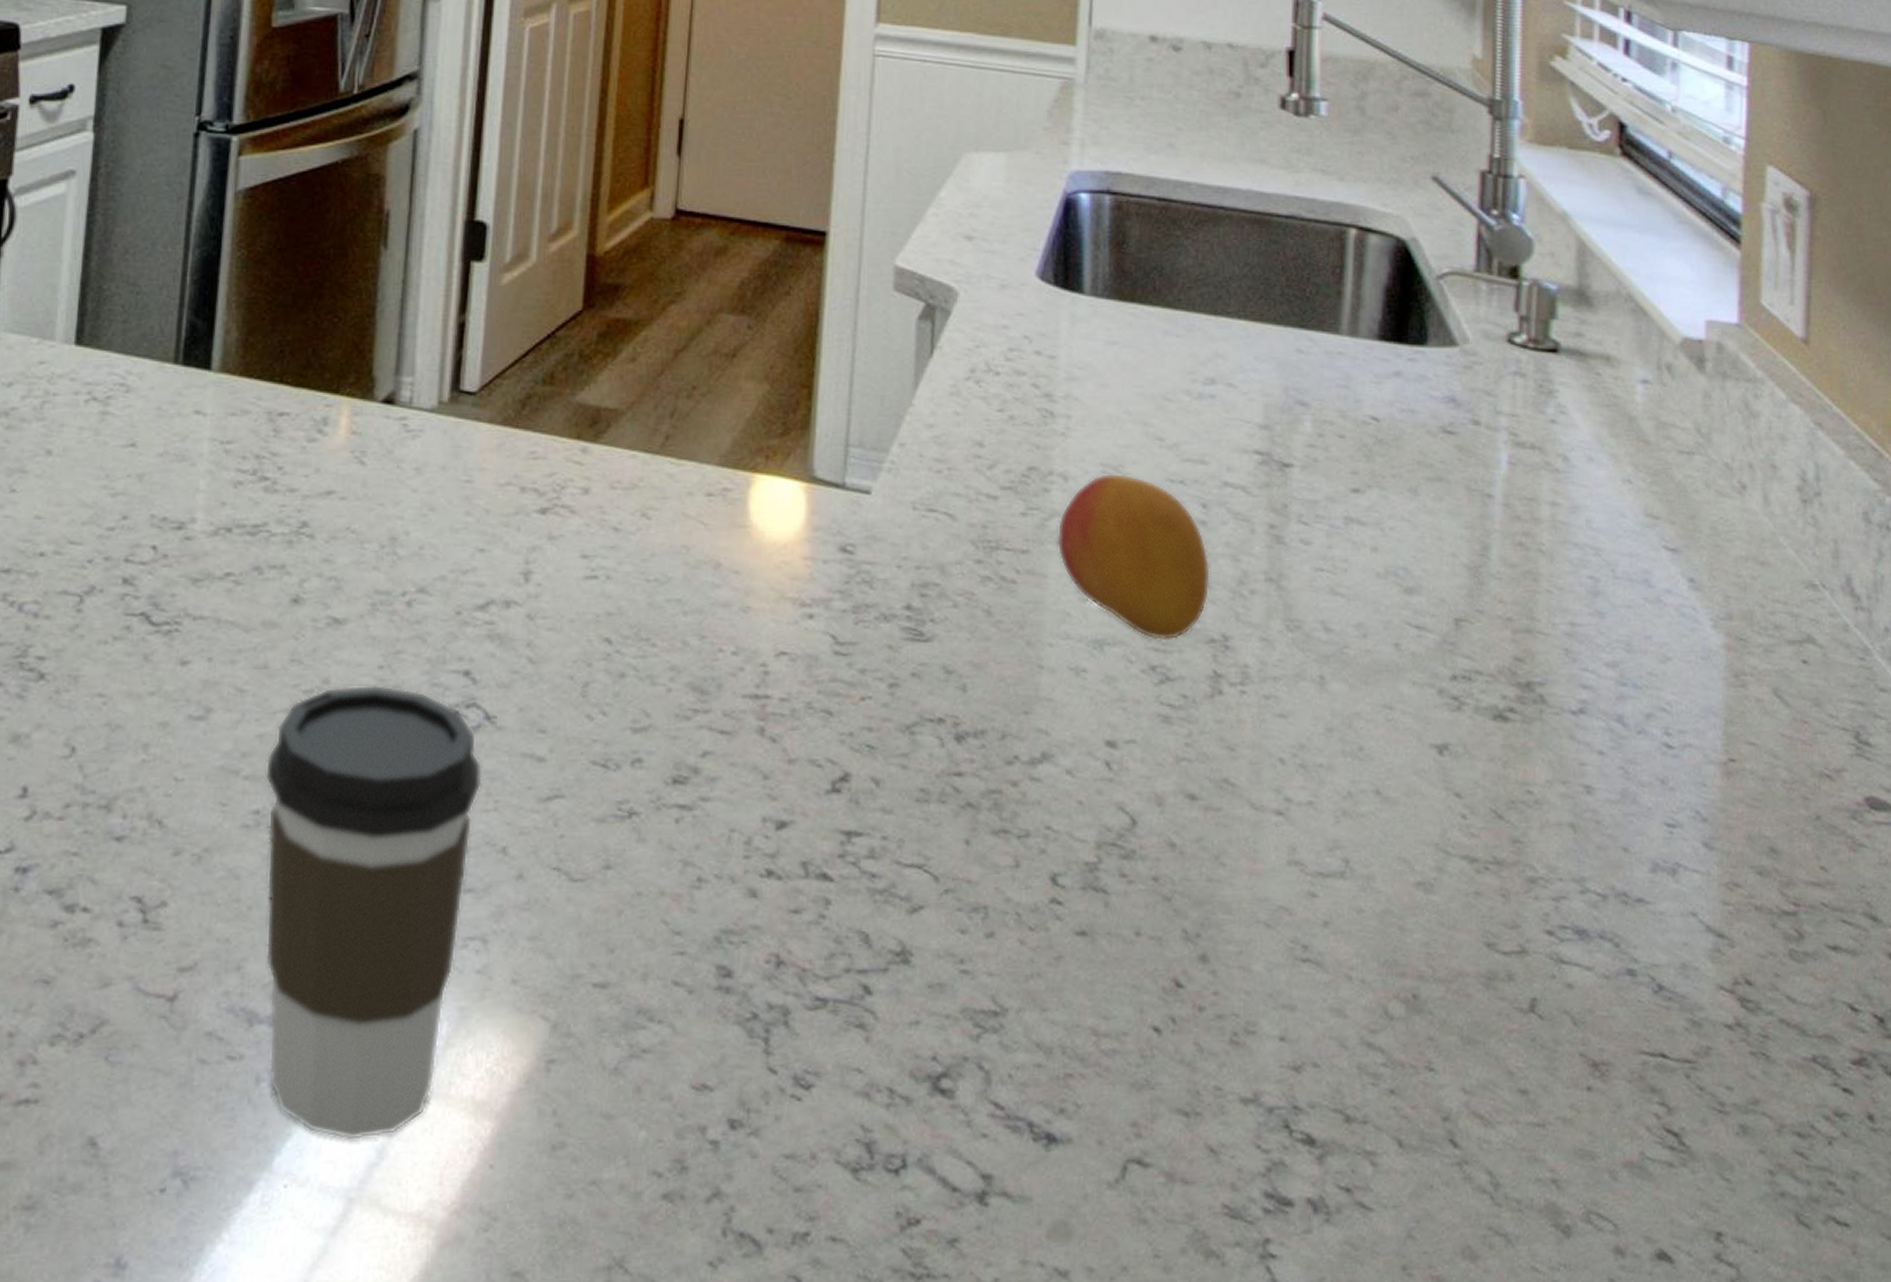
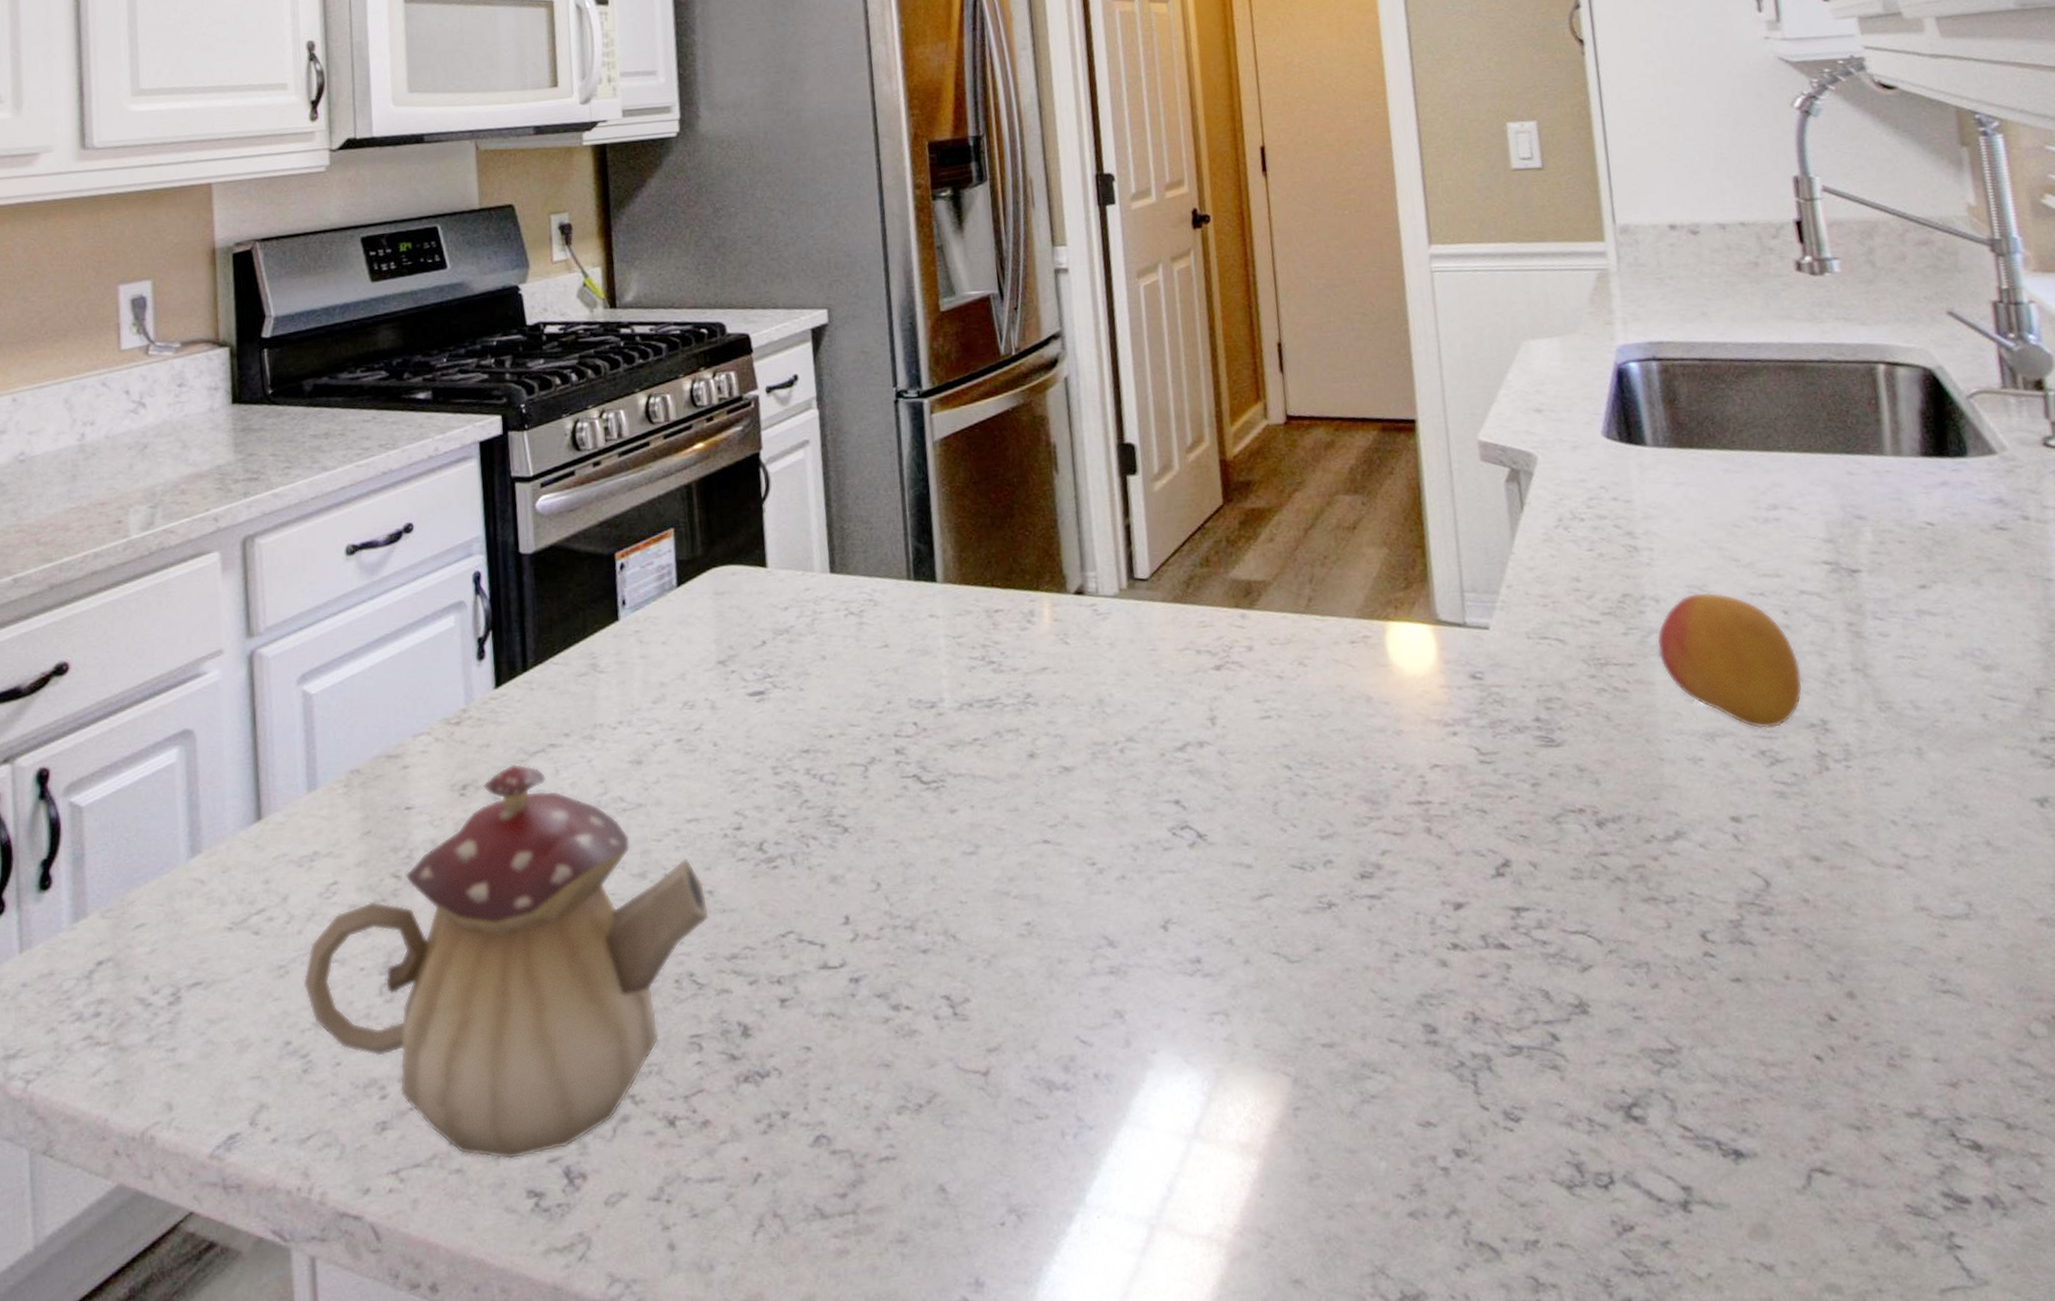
coffee cup: present [264,684,482,1140] -> none [1028,816,1205,1179]

